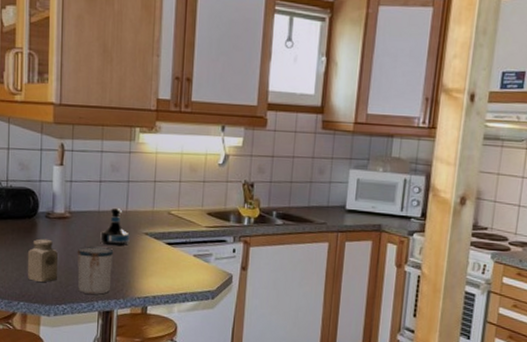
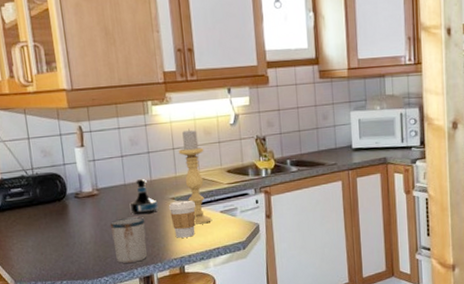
salt shaker: present [27,238,58,282] -> none [62,218,95,260]
coffee cup: none [140,237,168,277] -> present [168,200,196,238]
candle holder: none [159,162,187,266] -> present [178,128,211,225]

